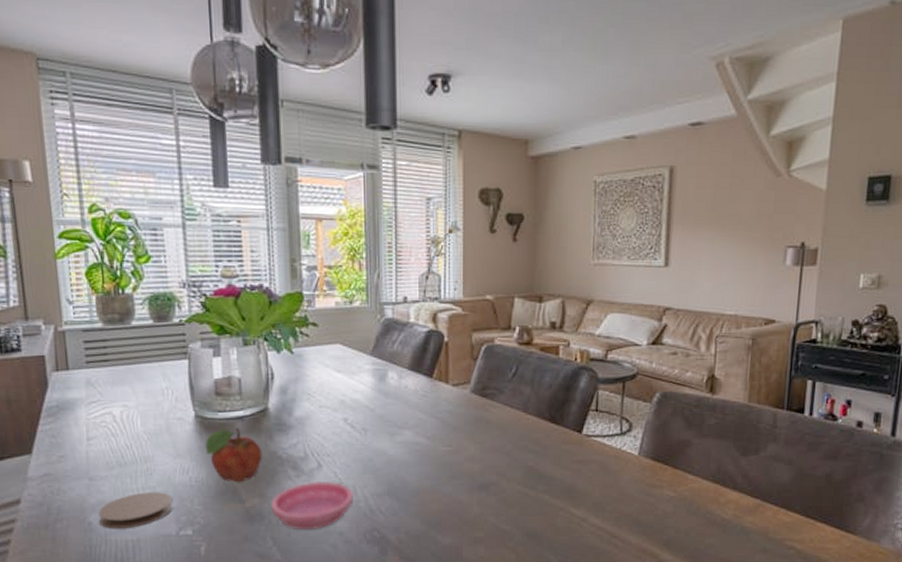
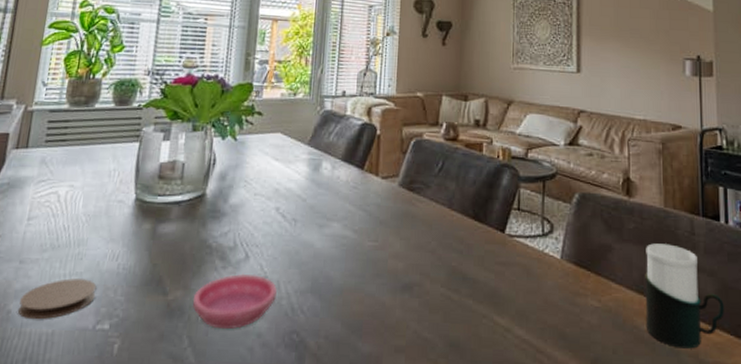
fruit: present [205,428,263,483] -> none [138,213,194,273]
cup: none [719,437,798,529] -> present [644,243,724,349]

